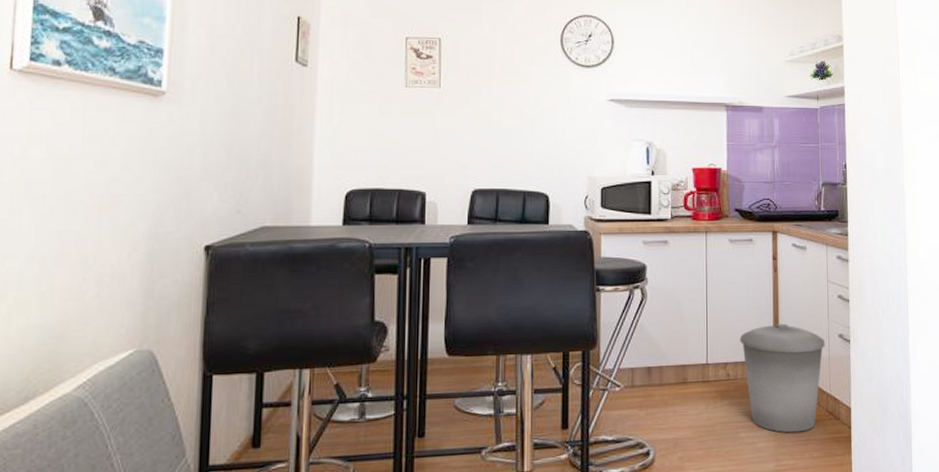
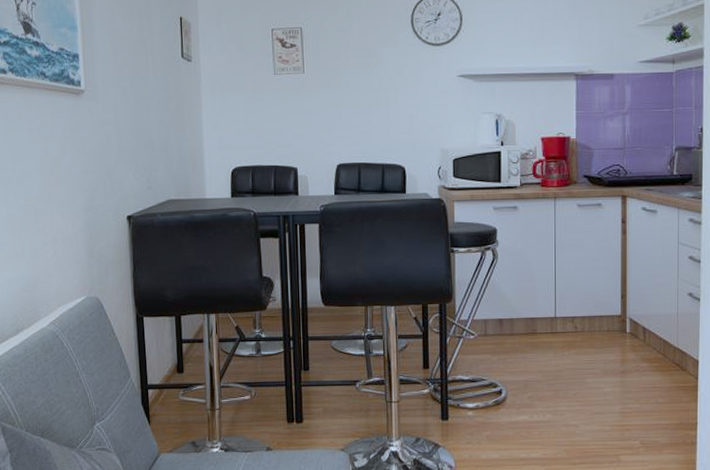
trash can: present [739,323,825,433] -> none [587,282,674,381]

